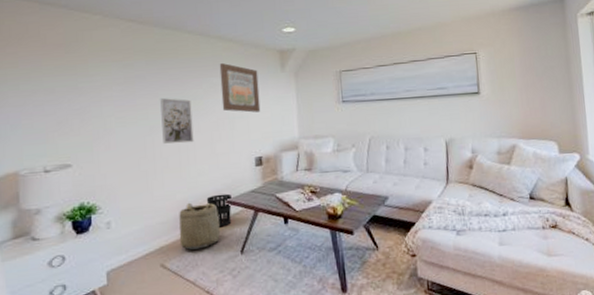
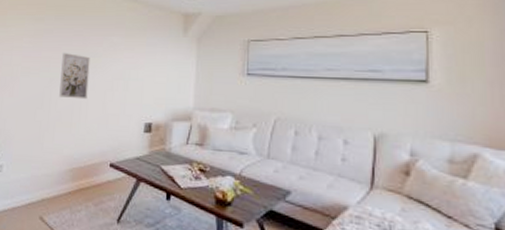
basket: present [179,202,220,250] -> none [60,159,101,209]
wastebasket: present [206,193,233,227] -> none [91,155,117,191]
wall art: present [219,63,261,113] -> none [119,23,159,76]

